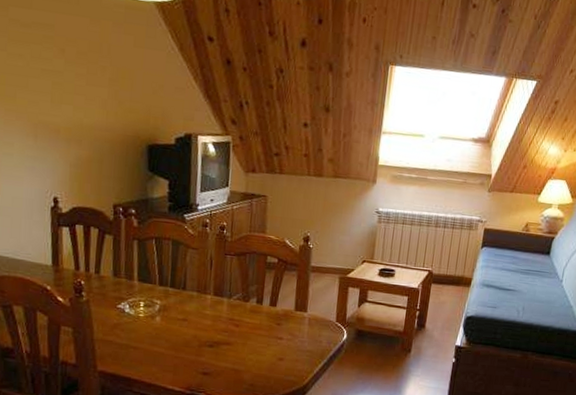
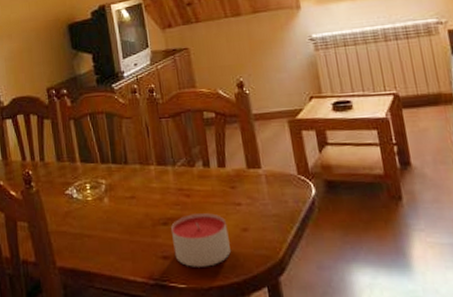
candle: none [214,341,266,385] -> present [171,213,231,267]

